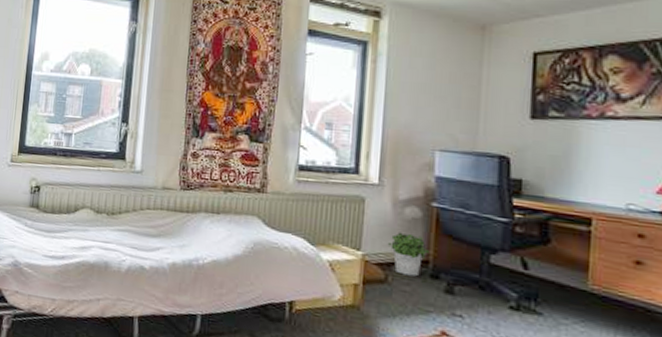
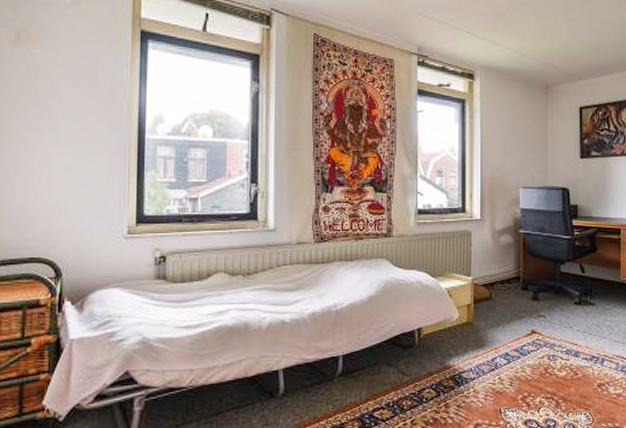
potted plant: present [387,232,430,277] -> none [490,256,520,291]

